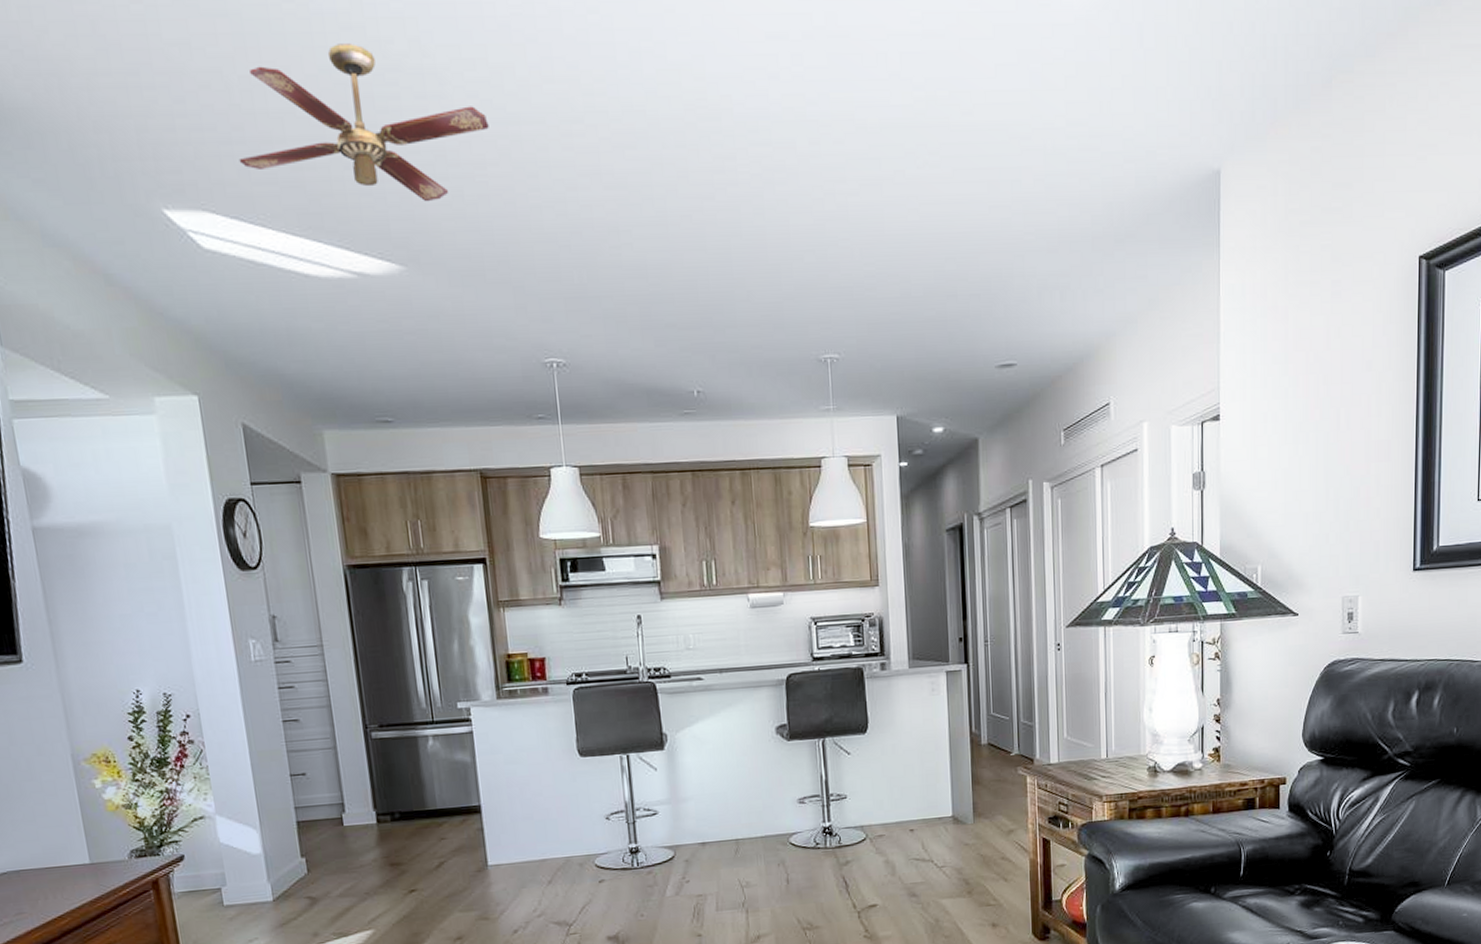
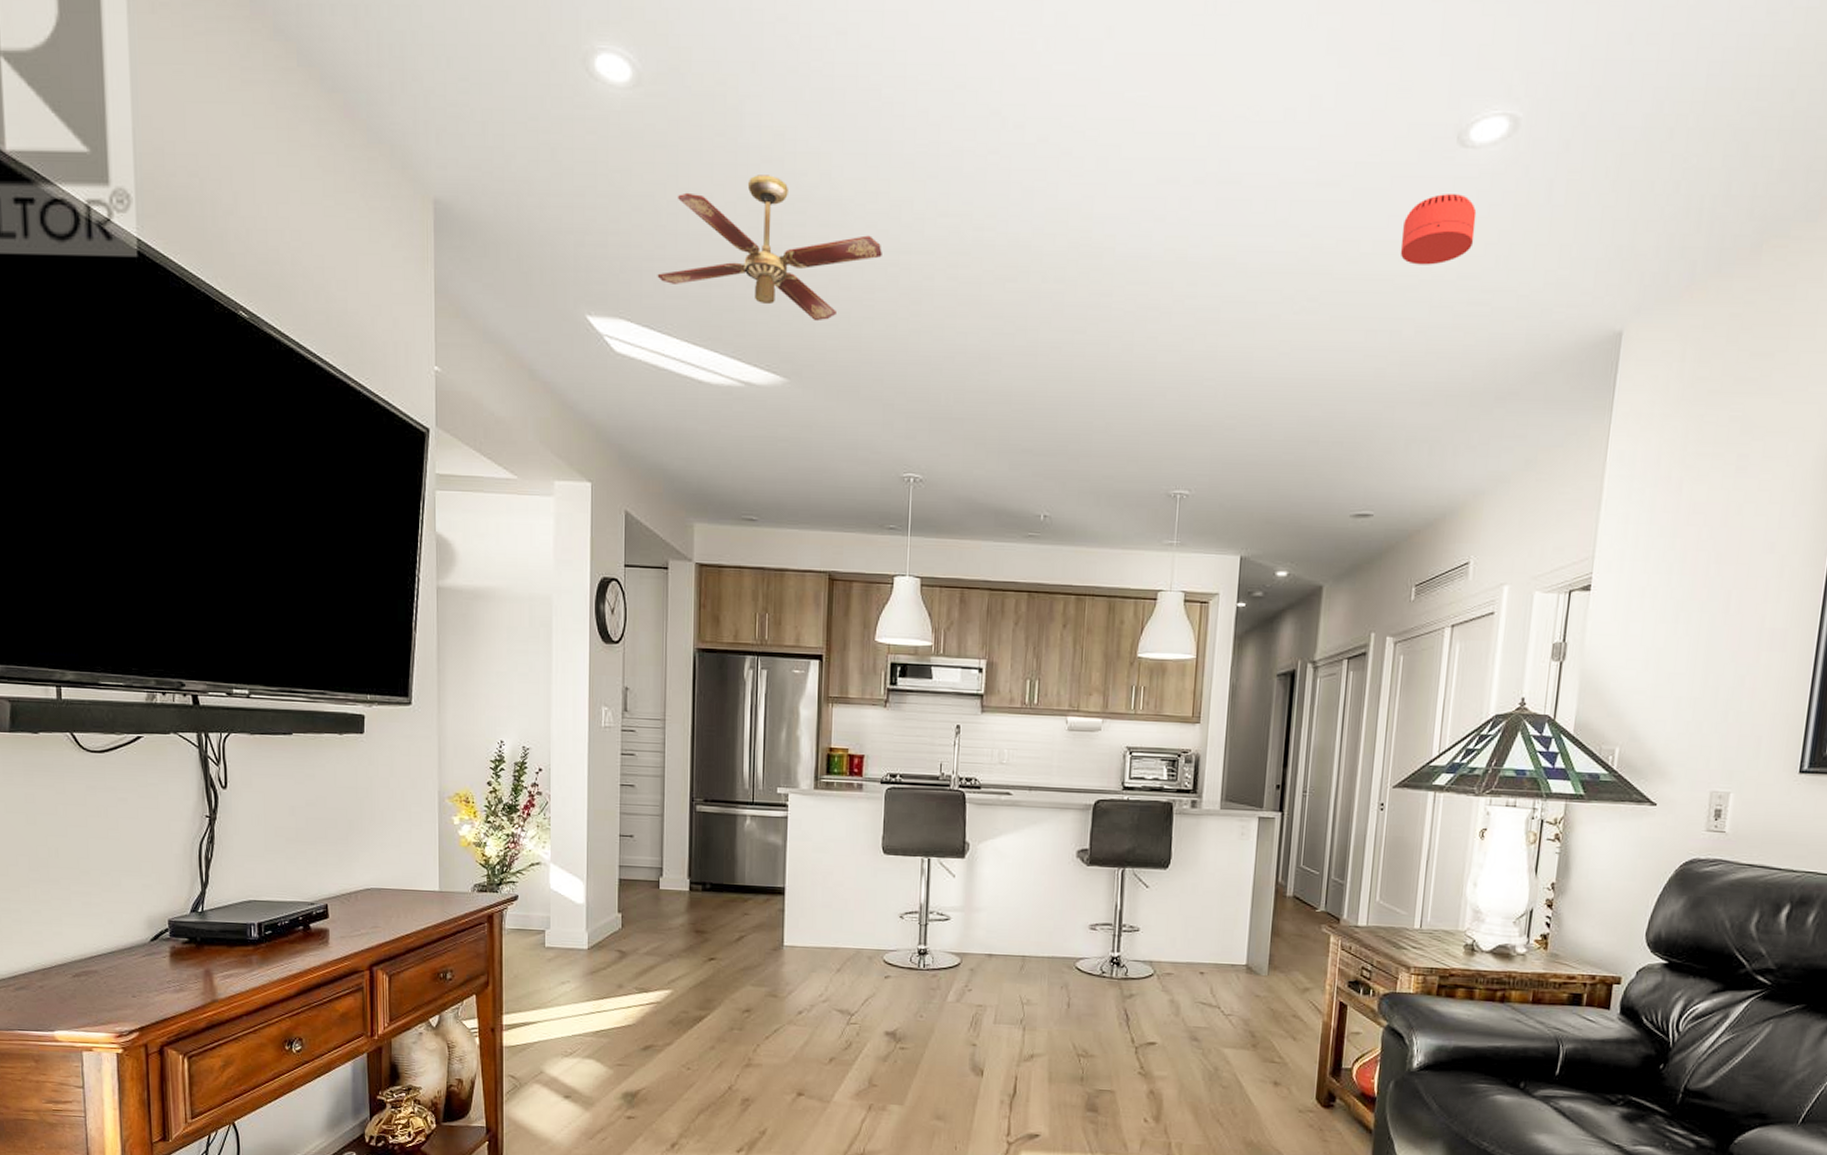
smoke detector: none [1009,41,1078,113] -> present [1400,194,1477,265]

